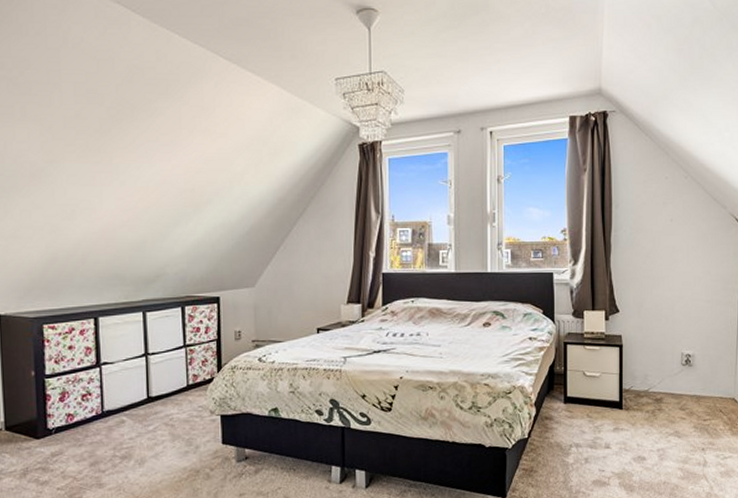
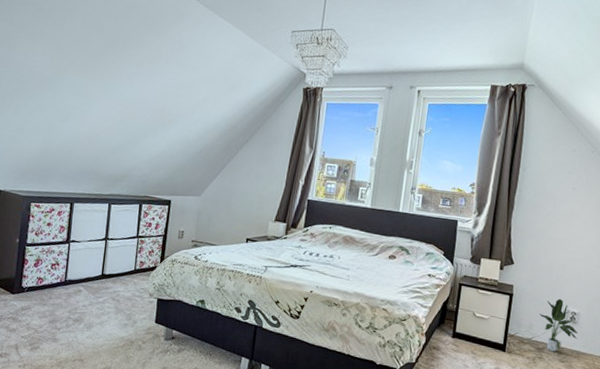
potted plant: none [653,342,695,401] -> present [540,299,578,352]

